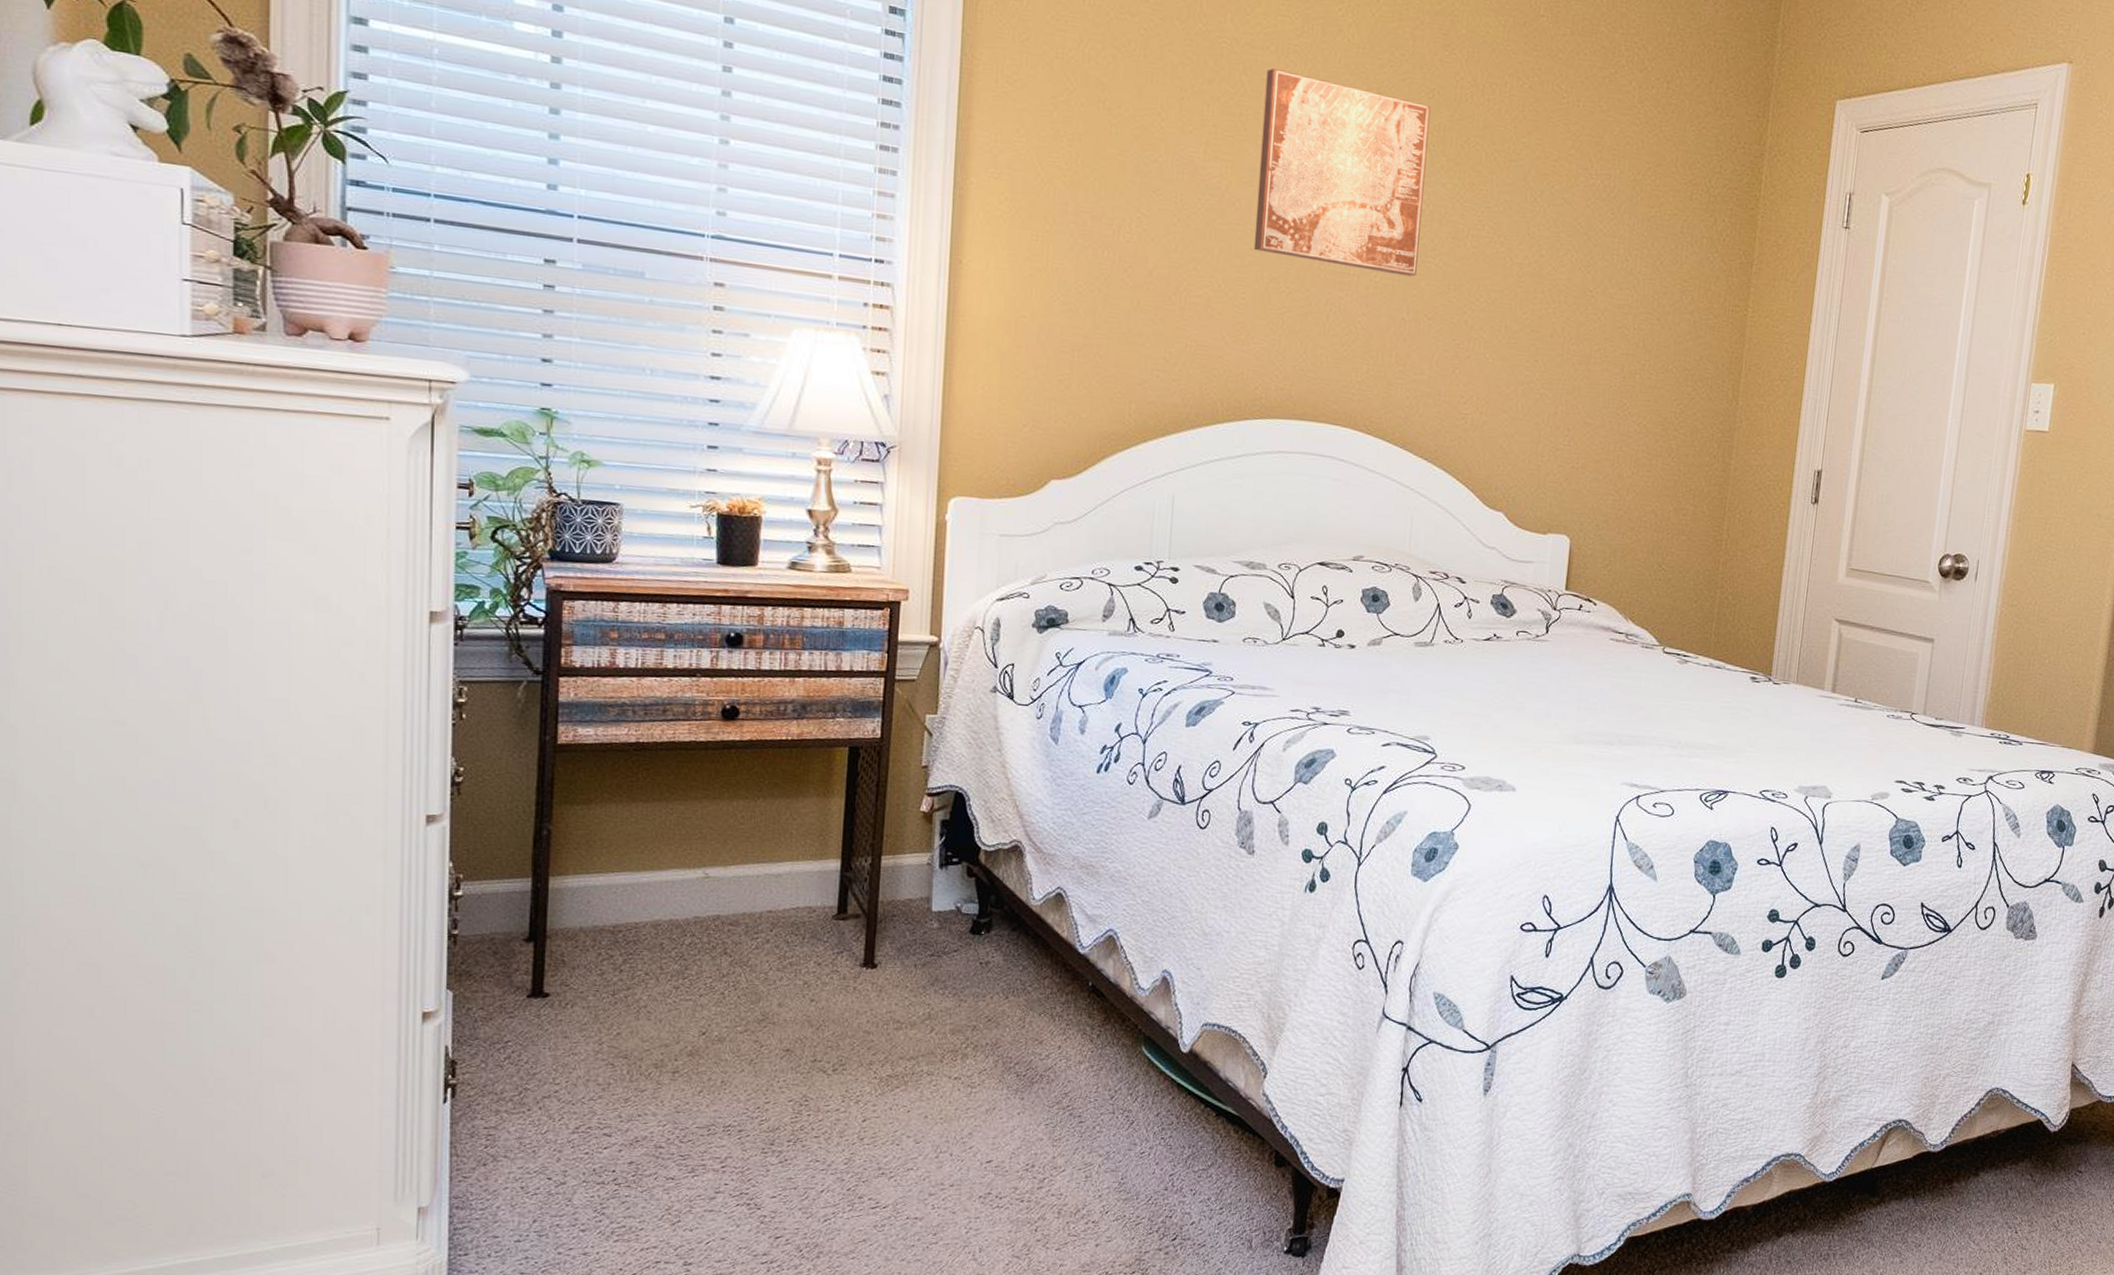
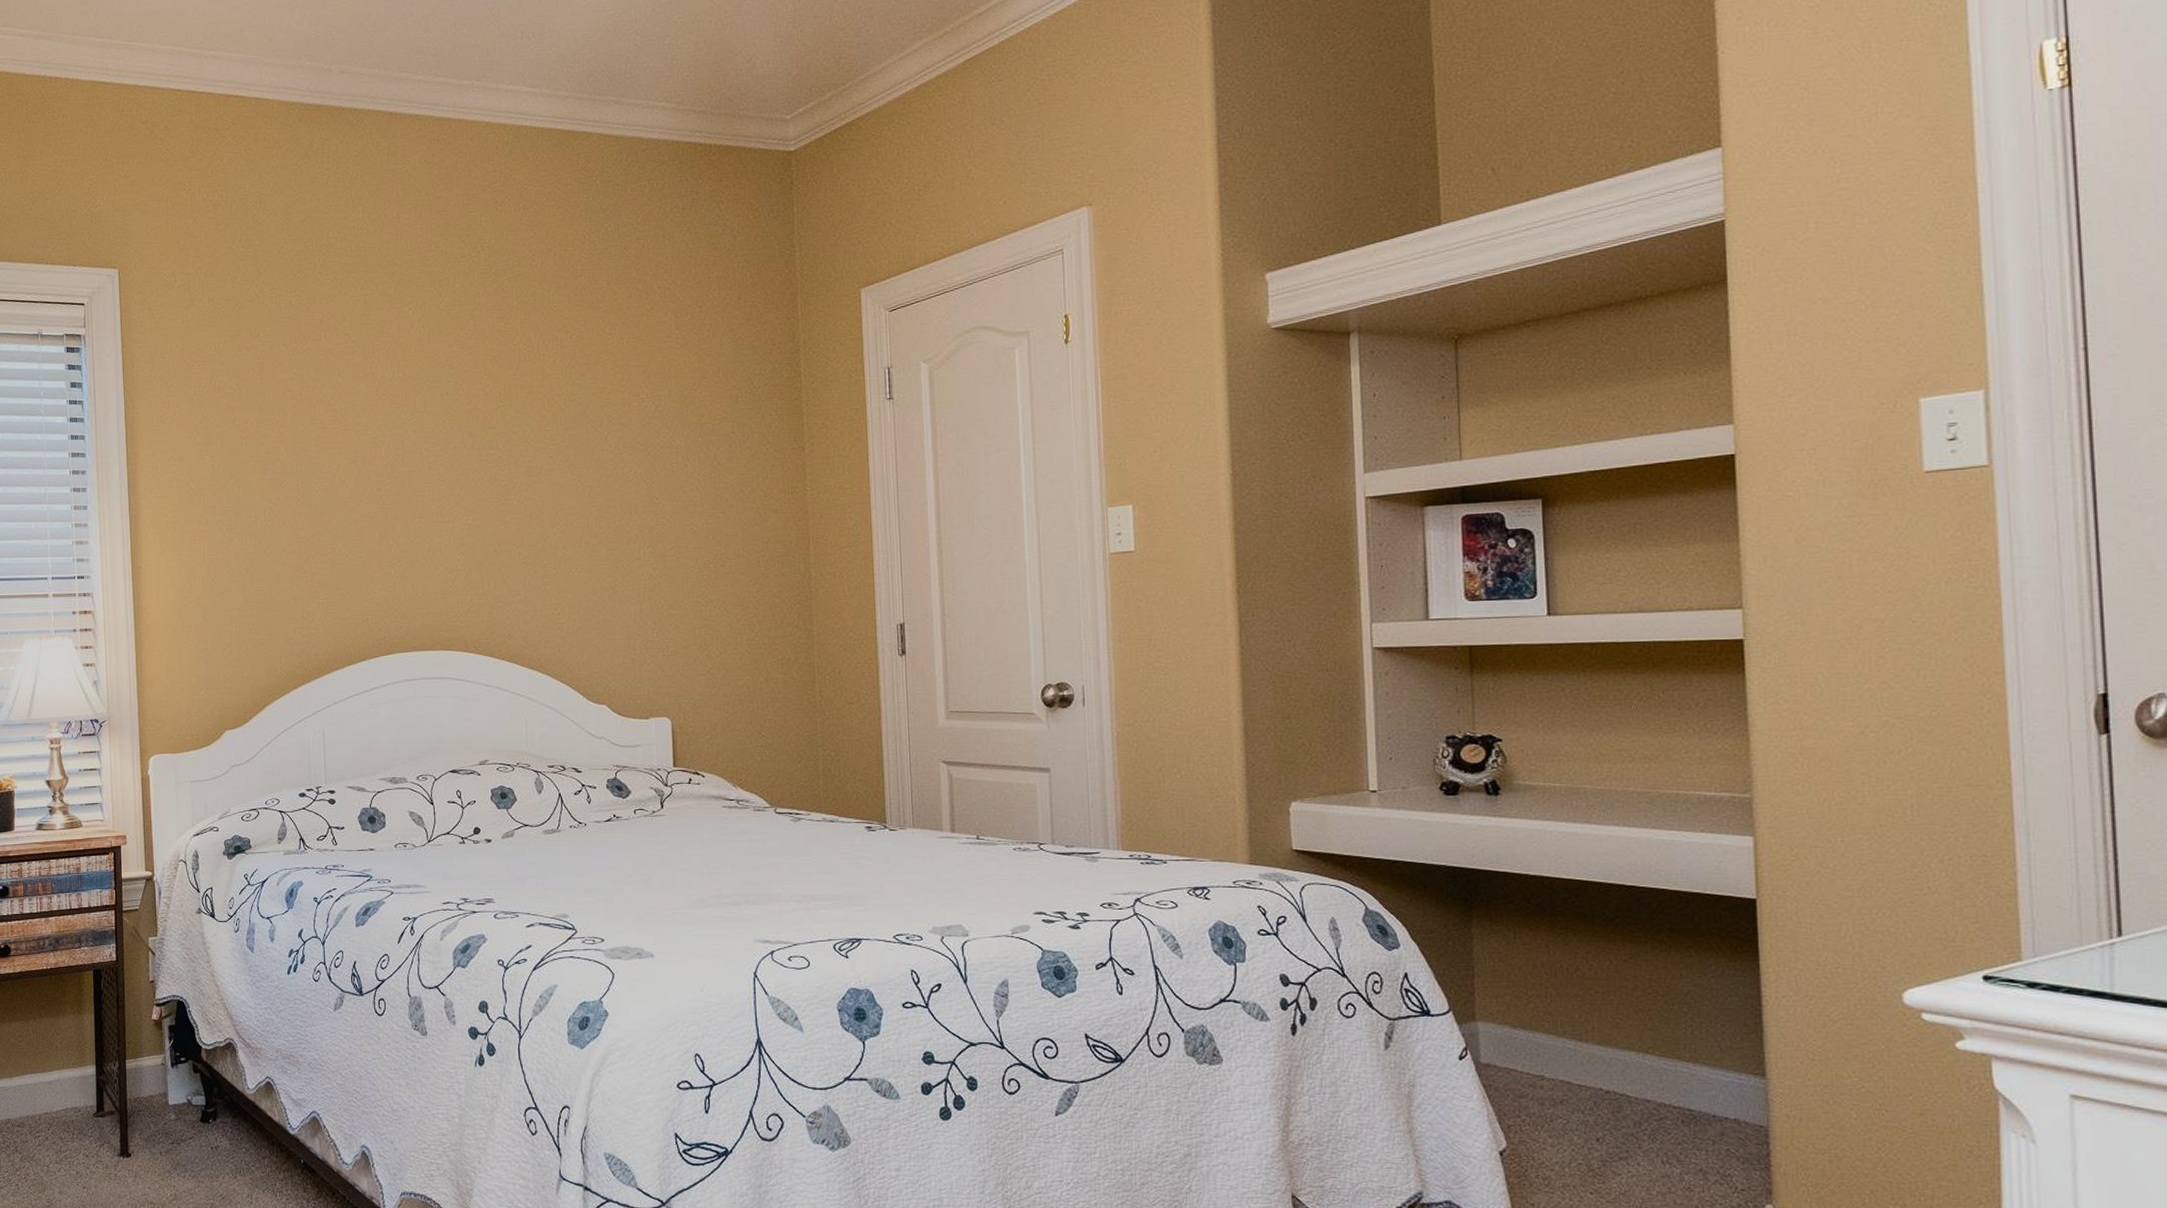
wall art: present [1253,68,1431,277] -> none [357,367,502,517]

